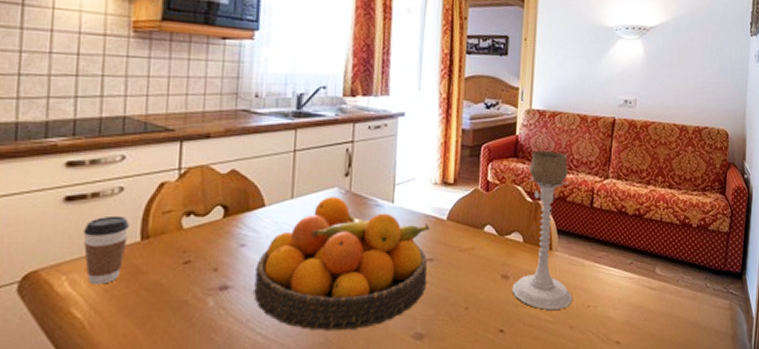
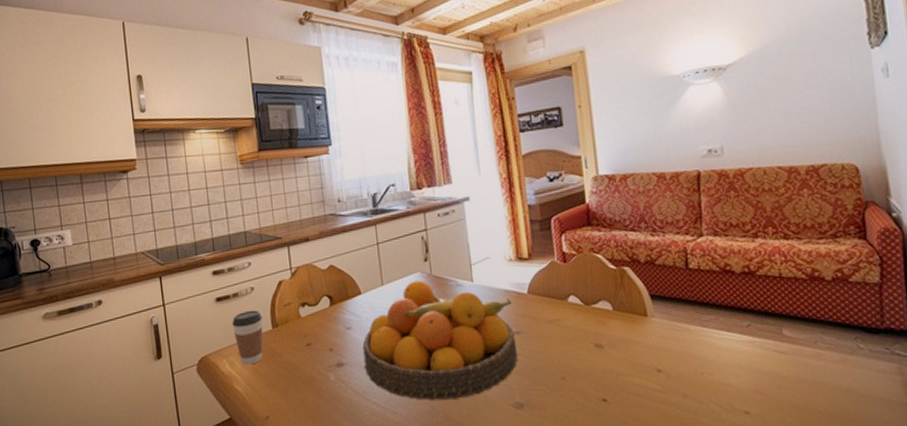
candle holder: present [512,150,572,310] -> none [606,214,681,378]

